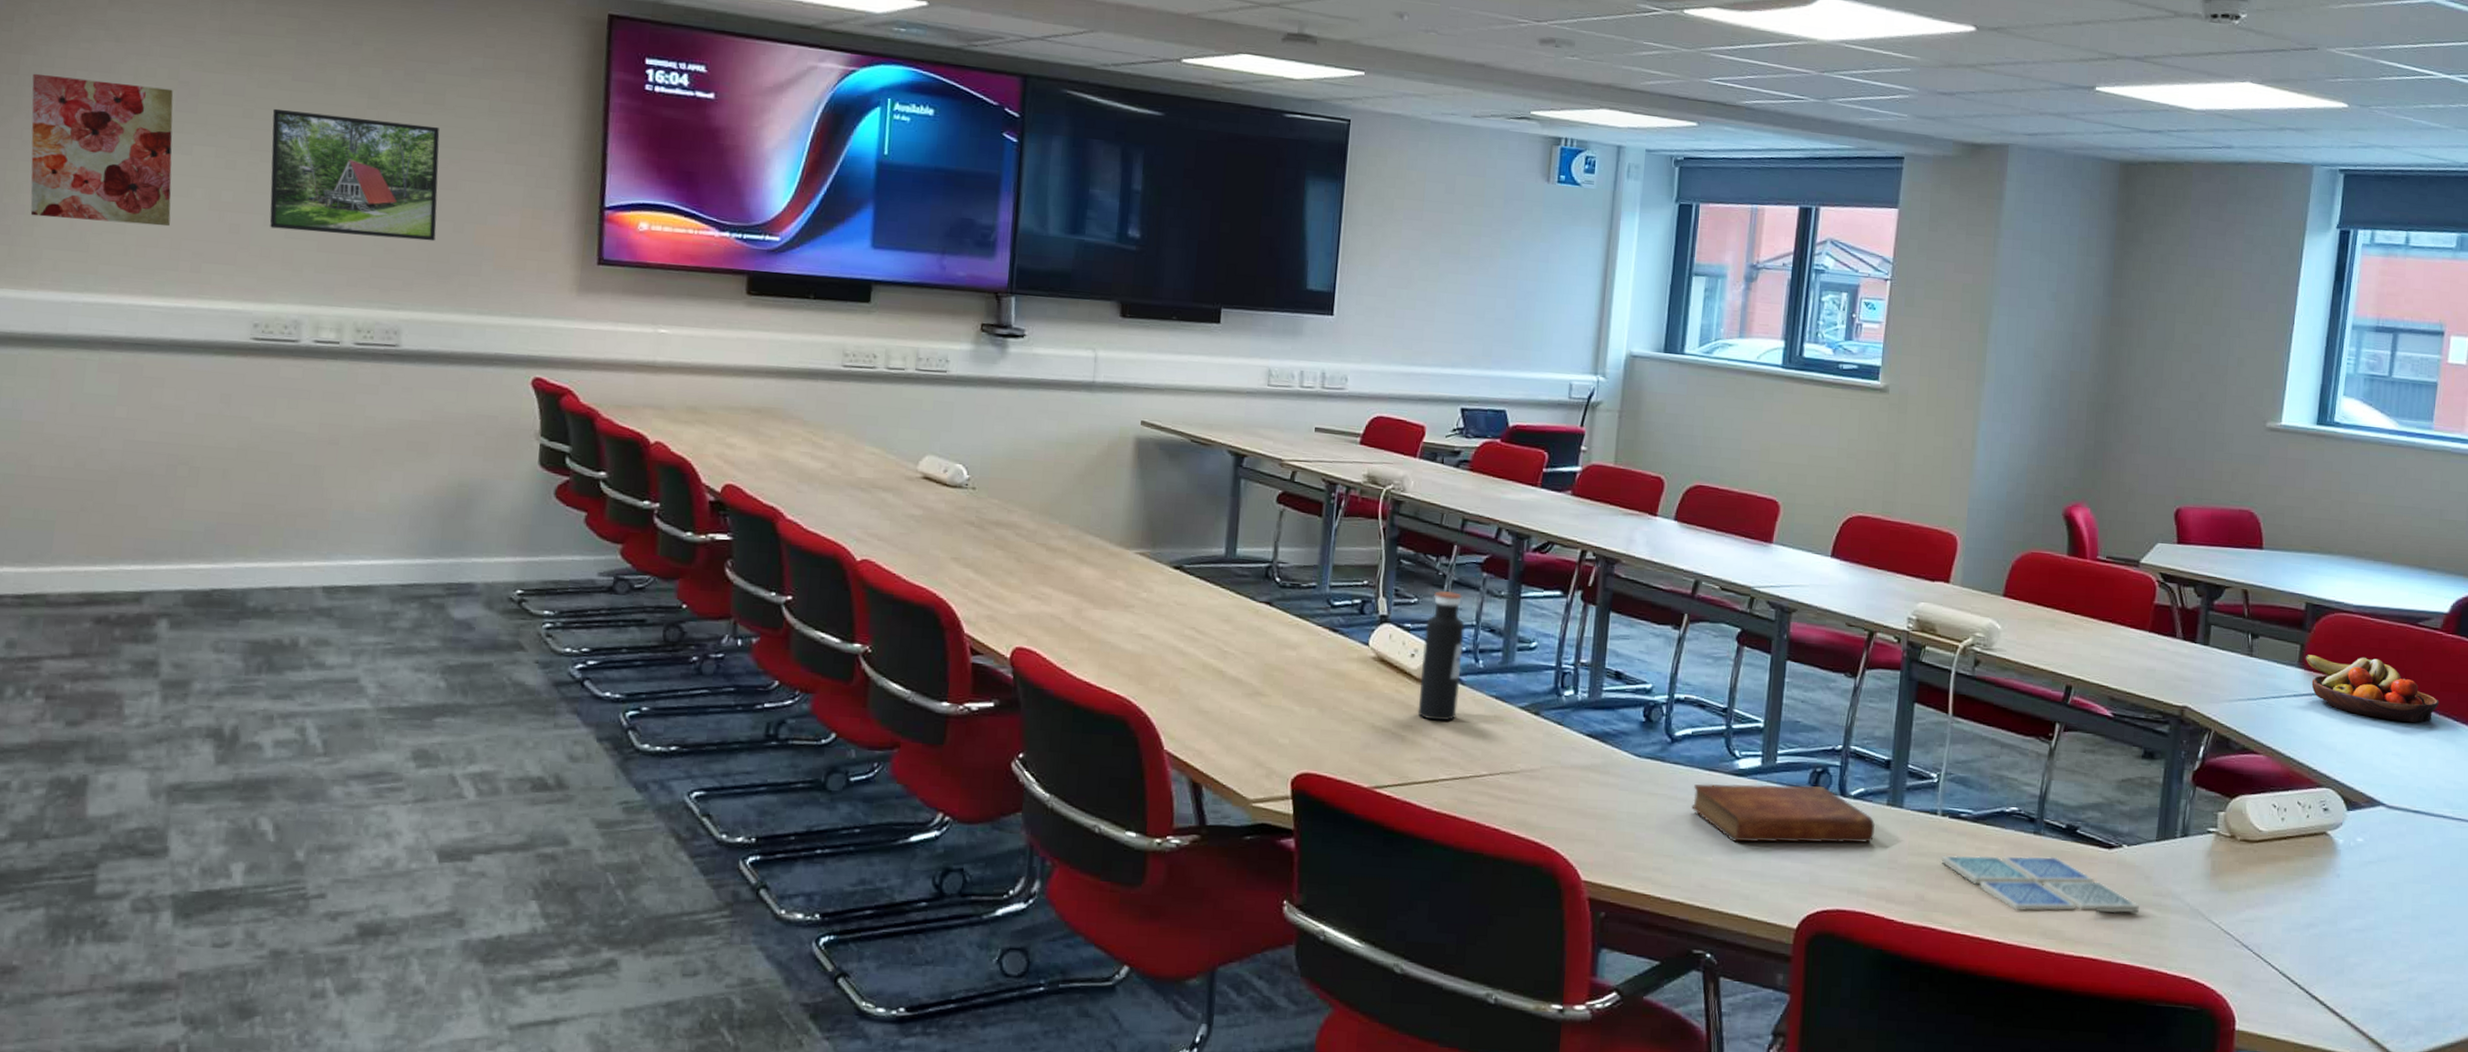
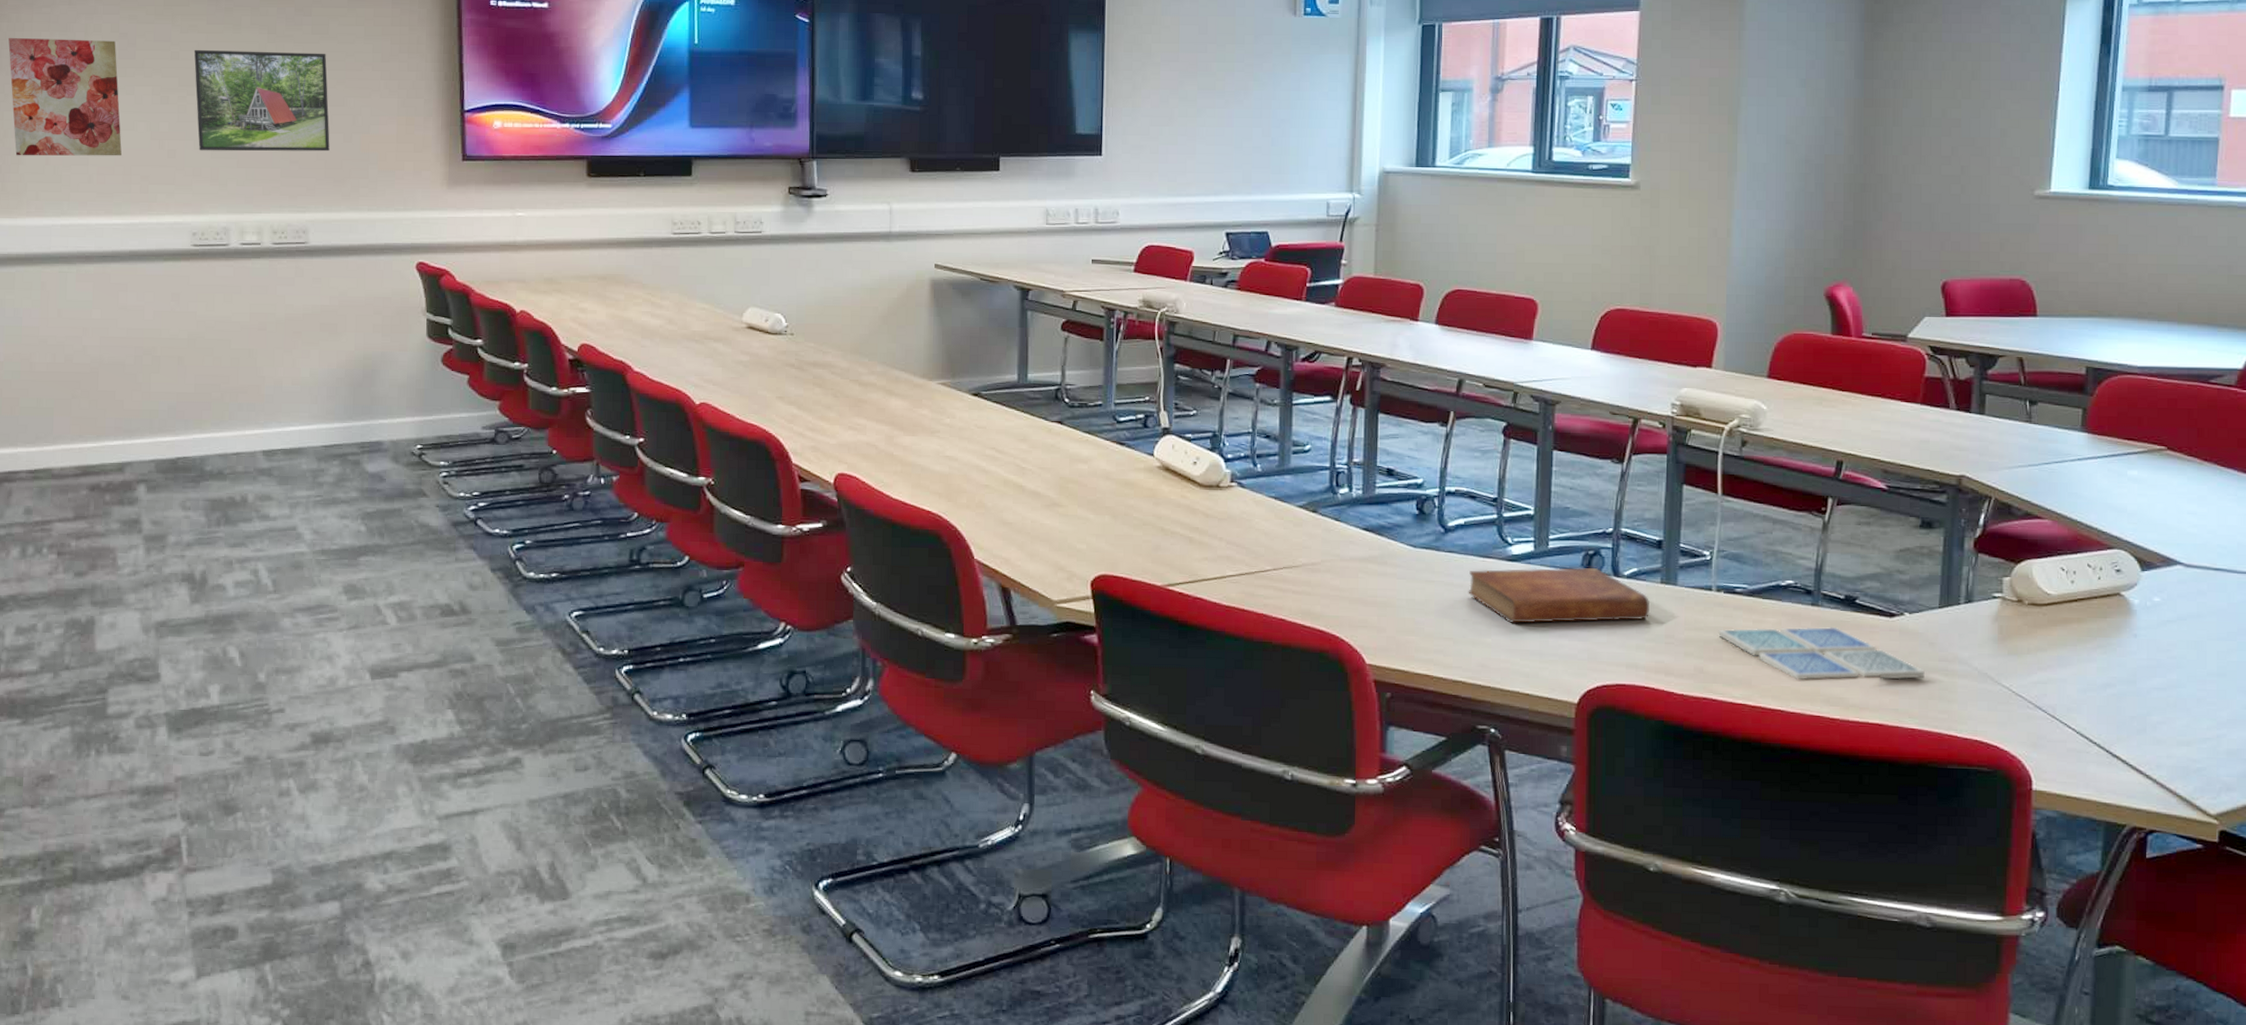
water bottle: present [1417,590,1465,722] -> none [1203,402,1242,522]
fruit bowl: present [2305,654,2439,723] -> none [2088,417,2237,481]

